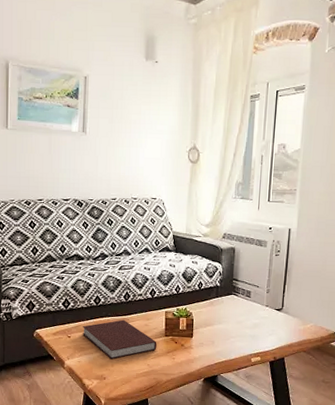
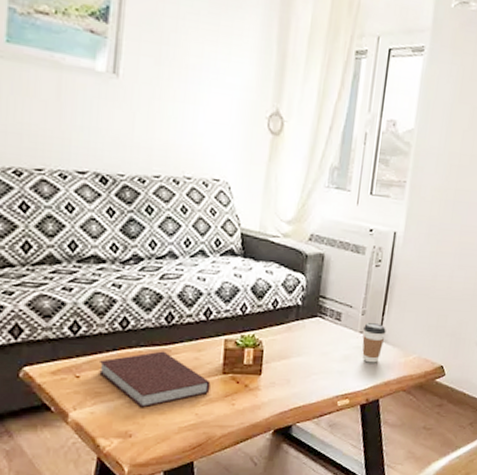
coffee cup: none [268,299,287,330] -> present [362,323,386,363]

